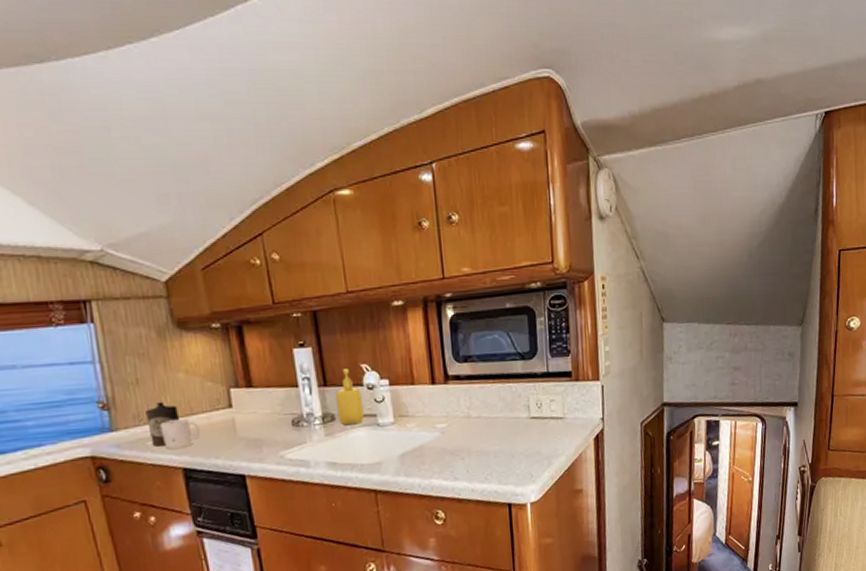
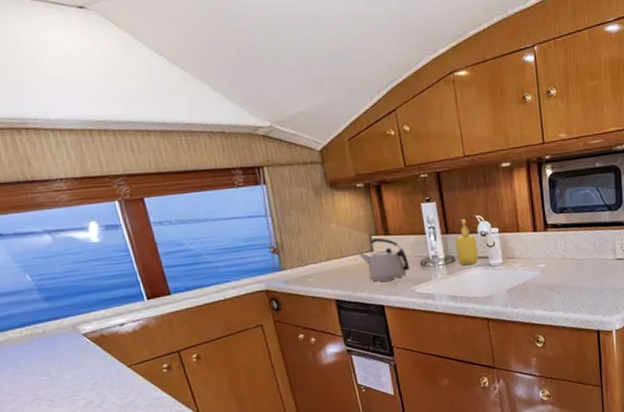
canister: present [146,401,180,447] -> none [306,246,333,283]
mug: present [160,419,200,450] -> none [317,260,349,285]
kettle: none [213,390,279,447] -> present [358,237,411,283]

